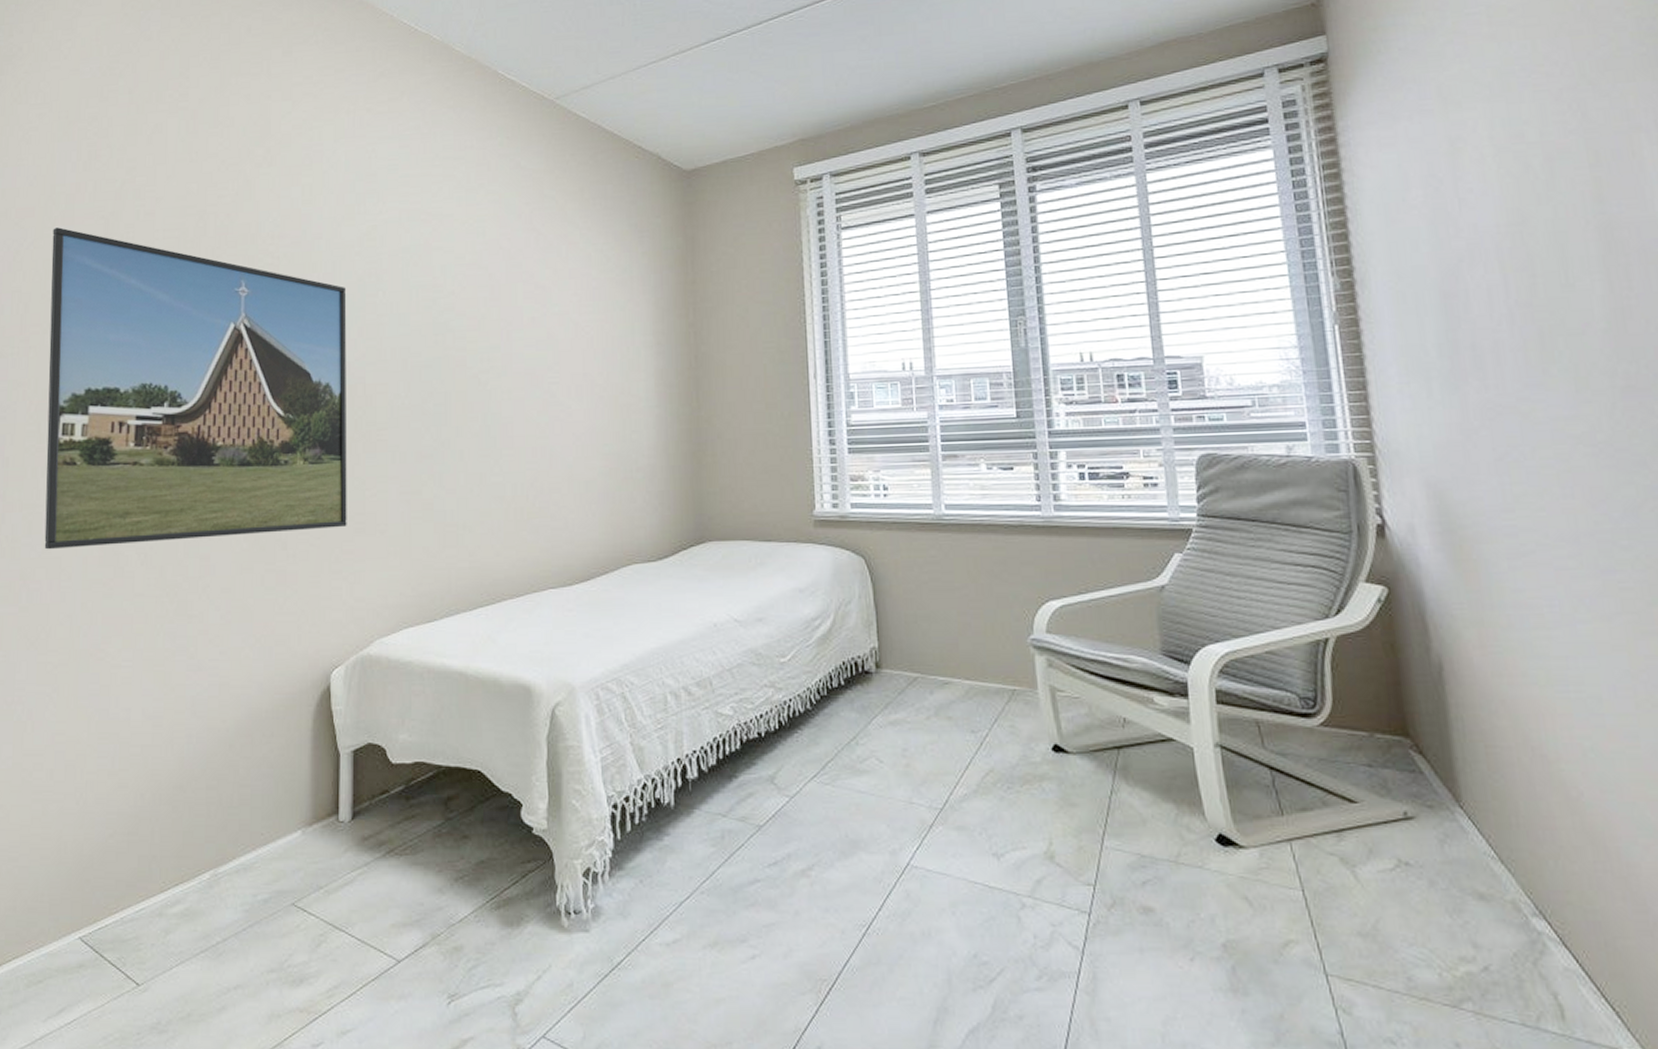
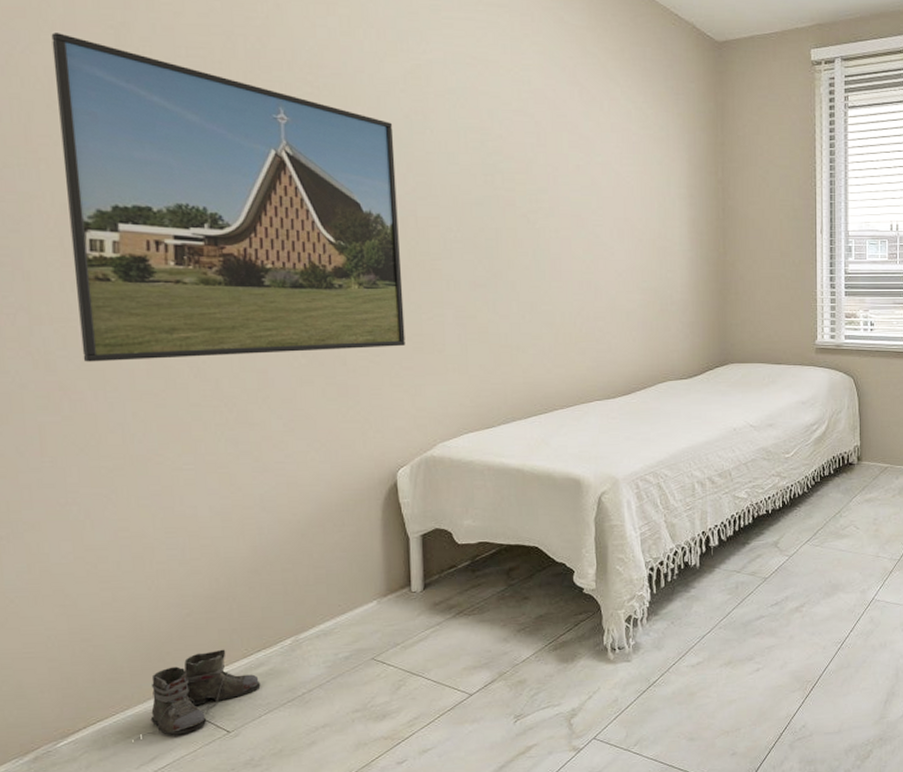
boots: none [46,880,175,985] -> present [135,649,261,740]

